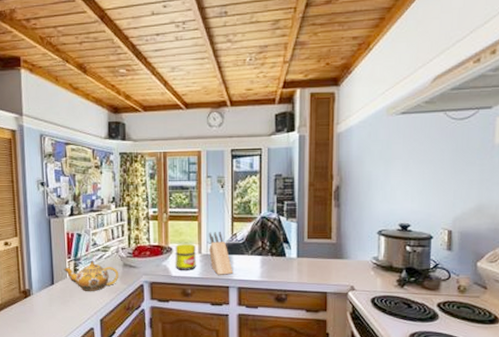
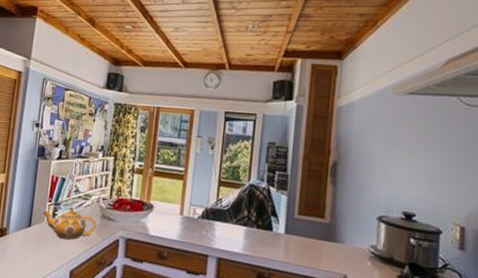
jar: present [175,243,196,270] -> none [154,201,178,232]
knife block: present [209,231,233,275] -> none [191,193,215,243]

